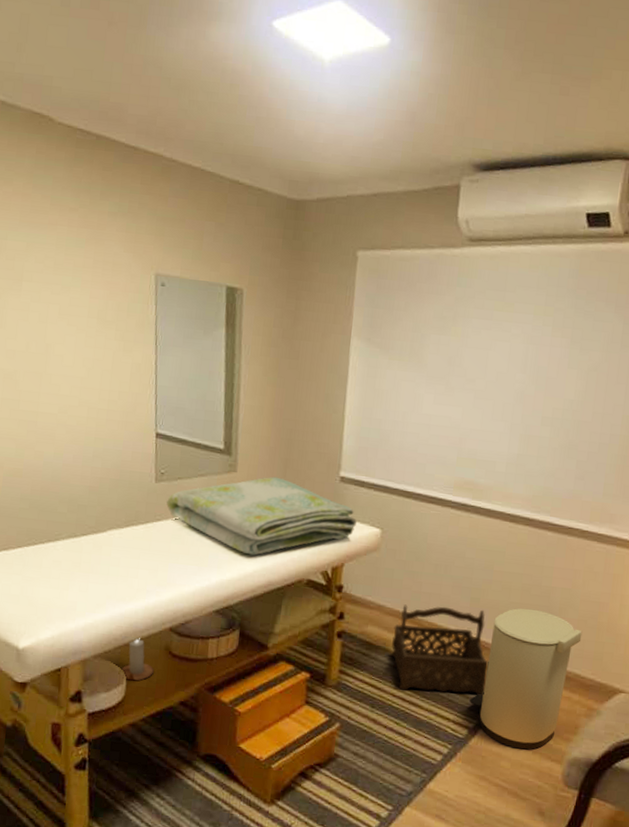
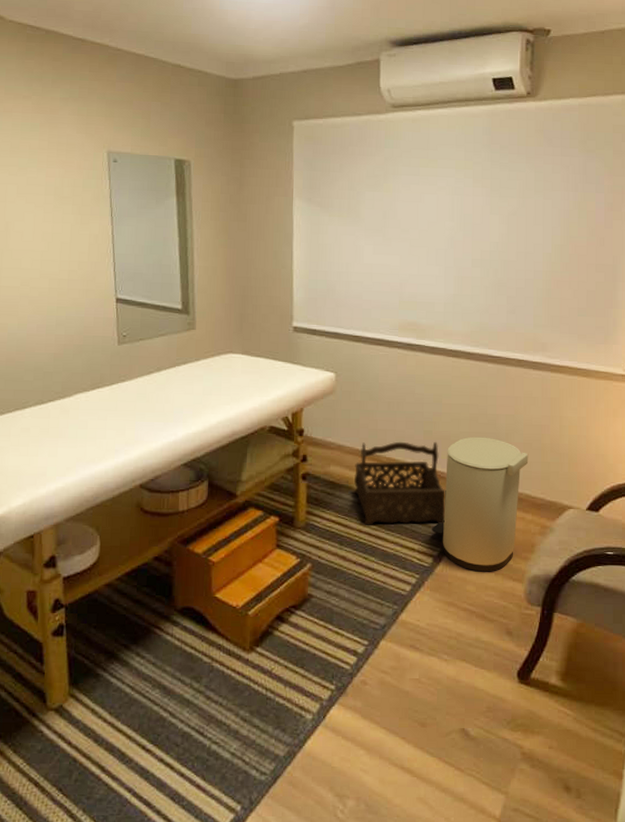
candle: present [120,638,154,682] -> none [93,497,127,542]
towel: present [166,476,357,556] -> none [130,331,312,408]

